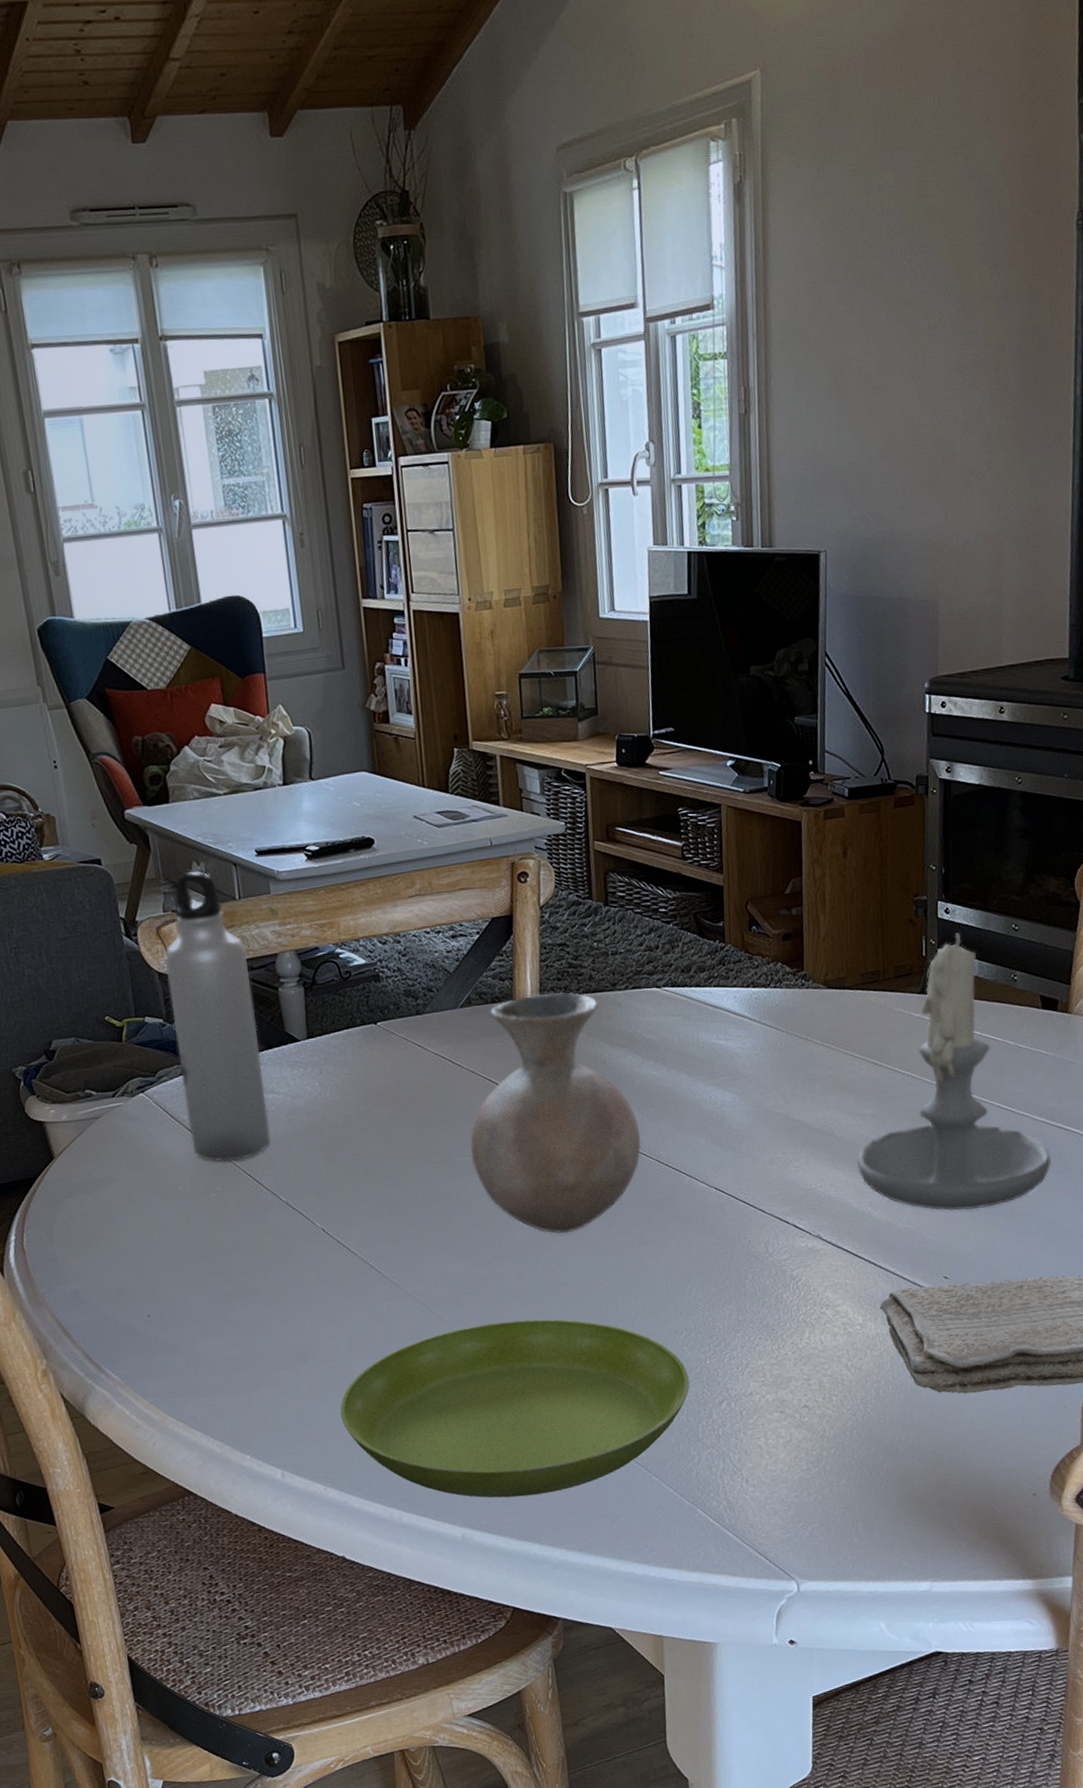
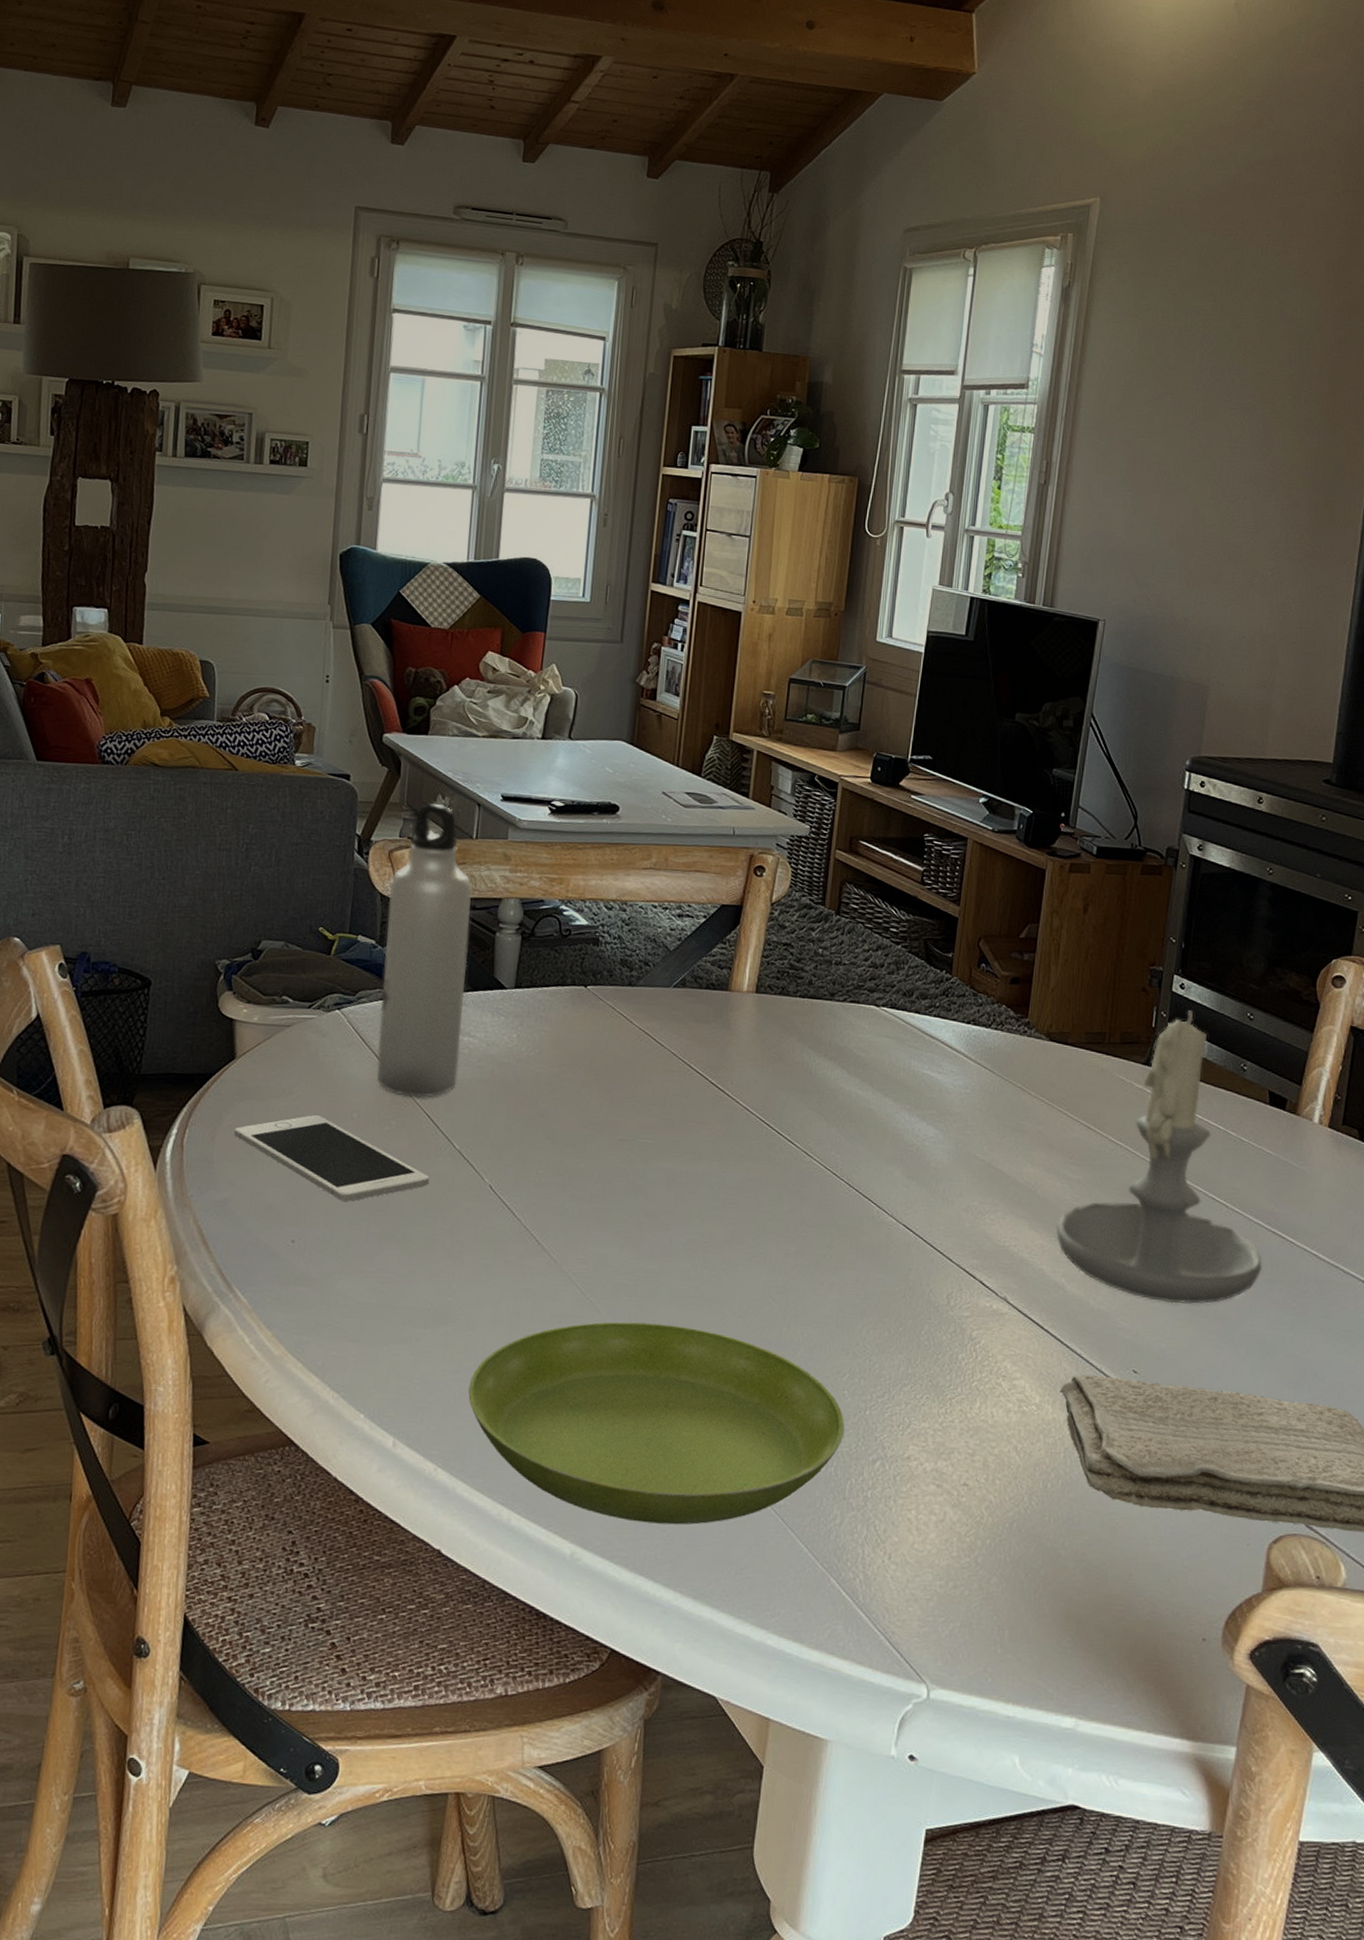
cell phone: none [69,1196,265,1270] -> present [234,1115,430,1202]
vase: present [470,992,641,1234] -> none [656,988,835,1242]

